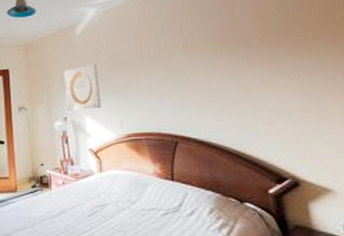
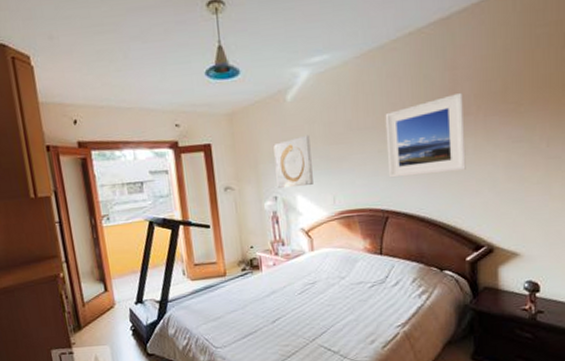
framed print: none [167,26,256,104] -> present [385,92,466,178]

